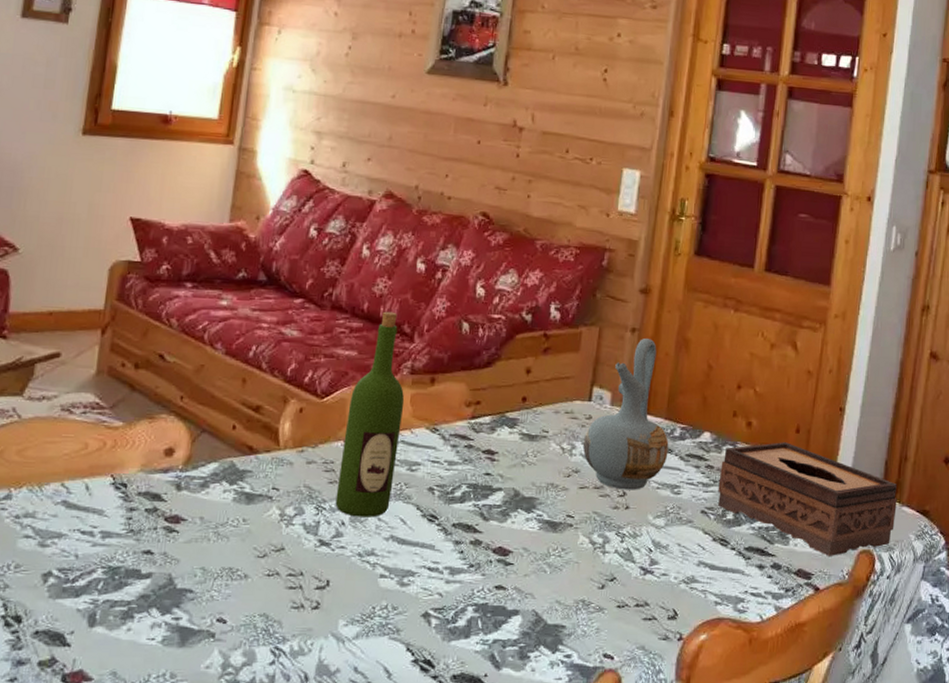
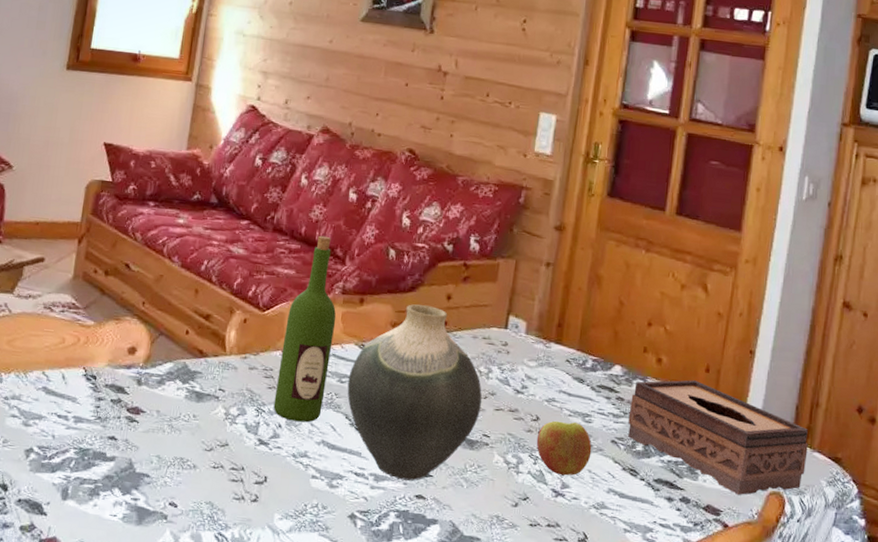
vase: none [418,381,565,571] -> present [347,304,482,481]
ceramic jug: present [583,339,669,490] -> none [499,273,581,416]
apple: none [623,495,681,552] -> present [536,421,592,476]

